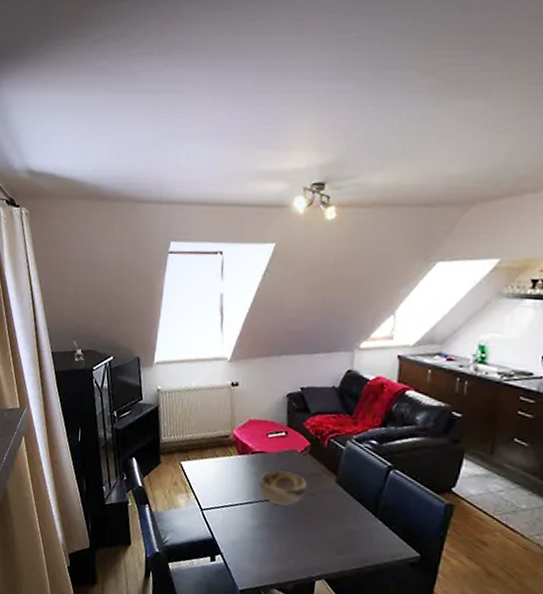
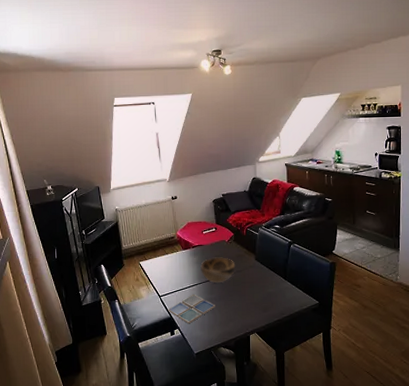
drink coaster: none [210,514,273,552] -> present [168,295,215,324]

